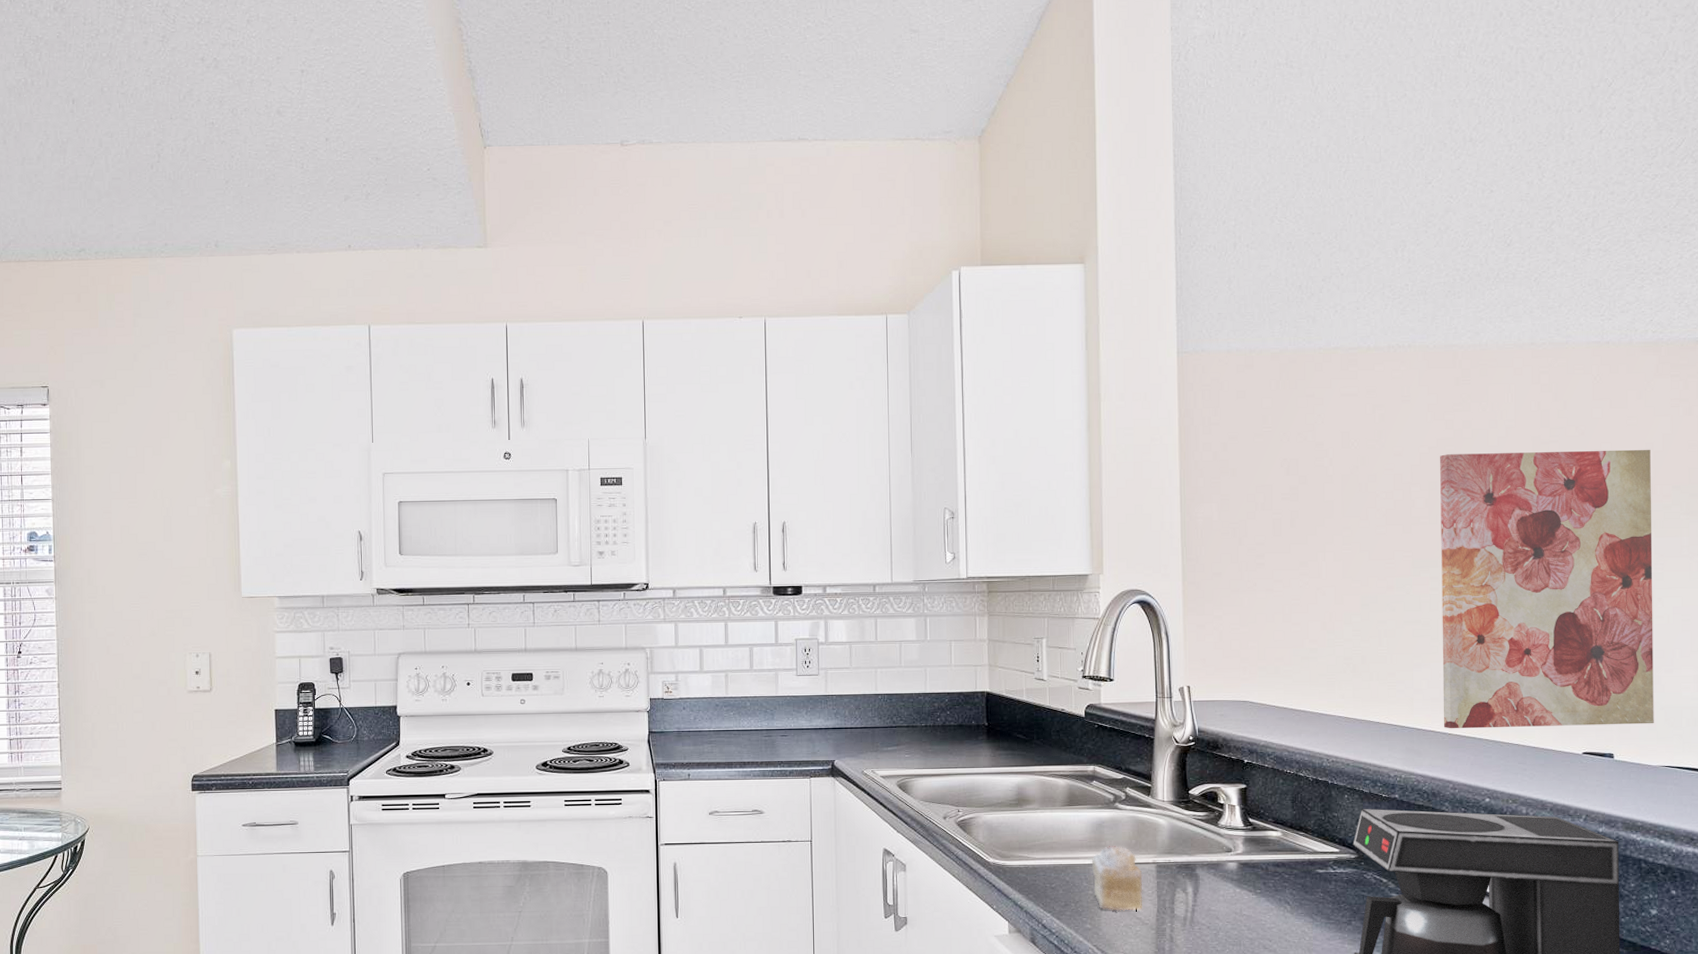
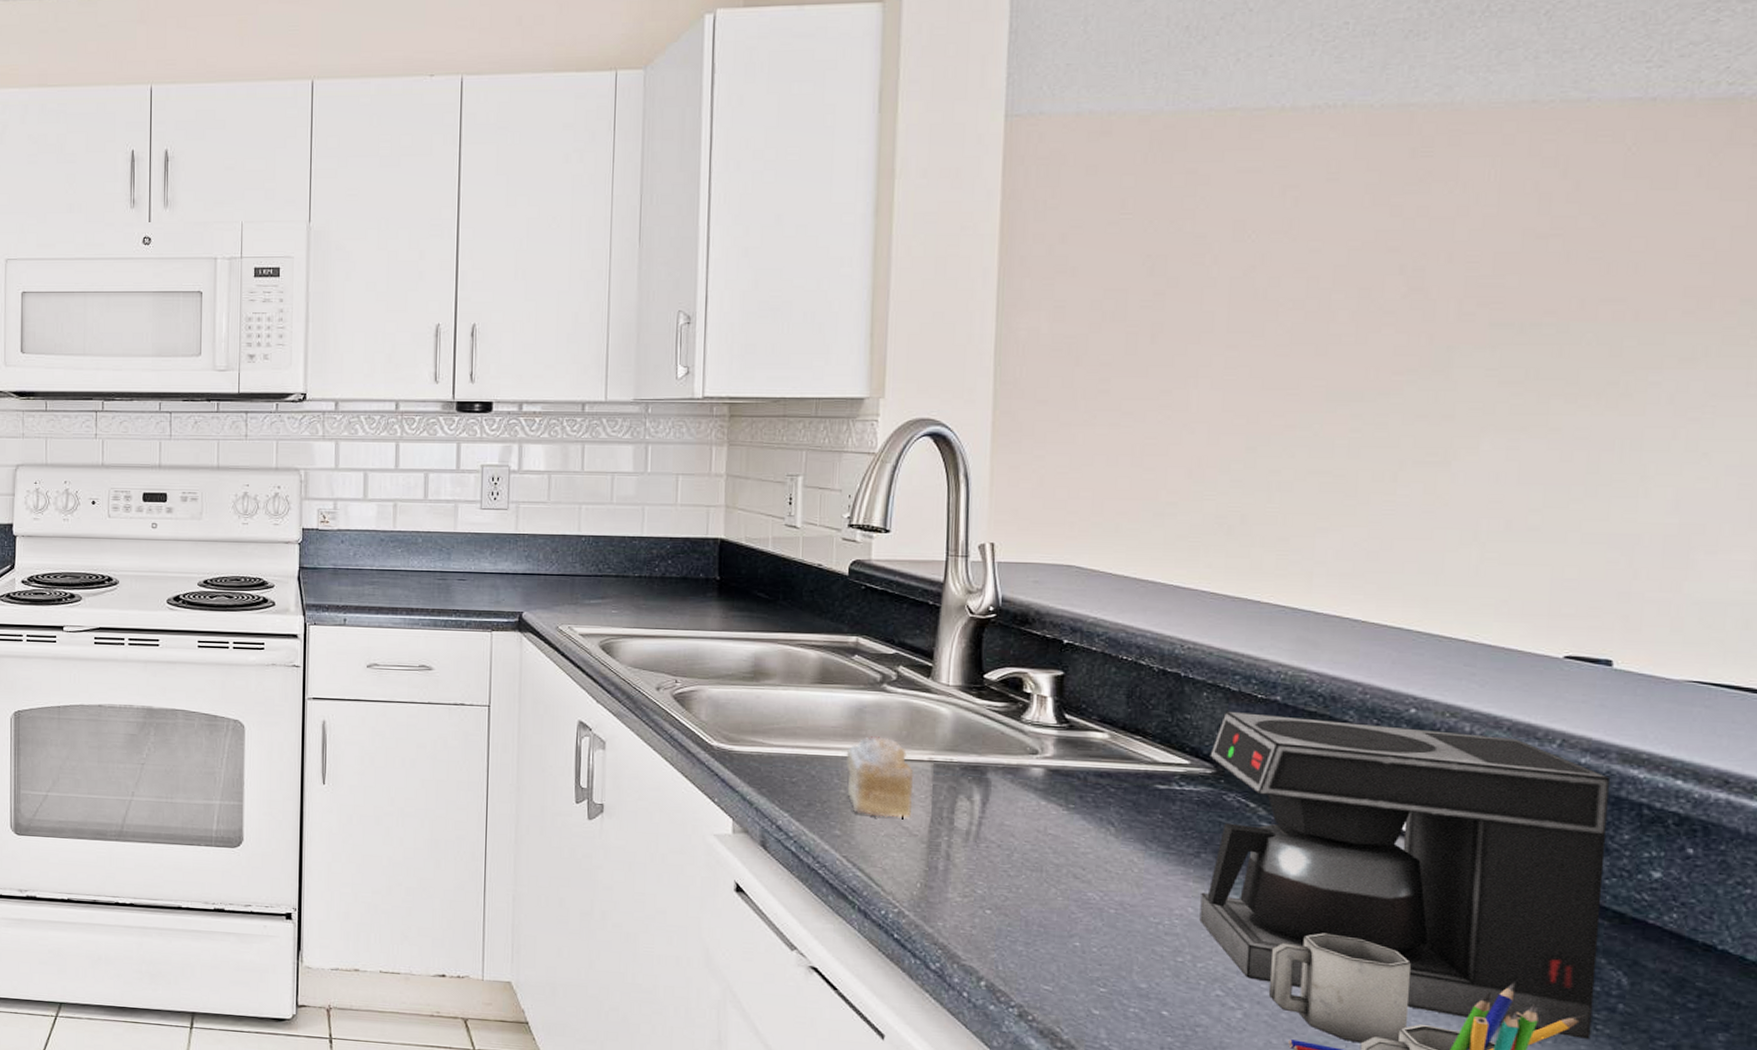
wall art: present [1440,449,1654,729] -> none [1355,247,1710,624]

